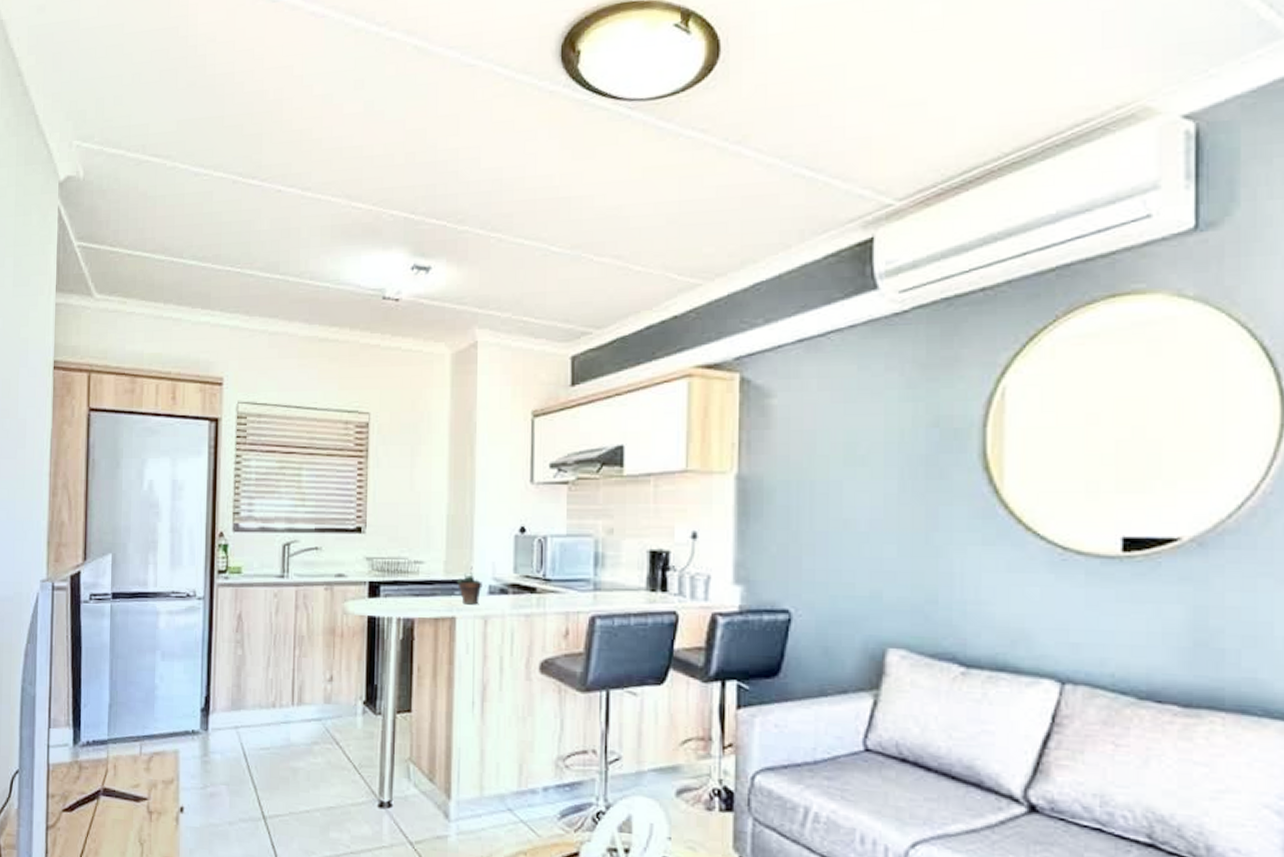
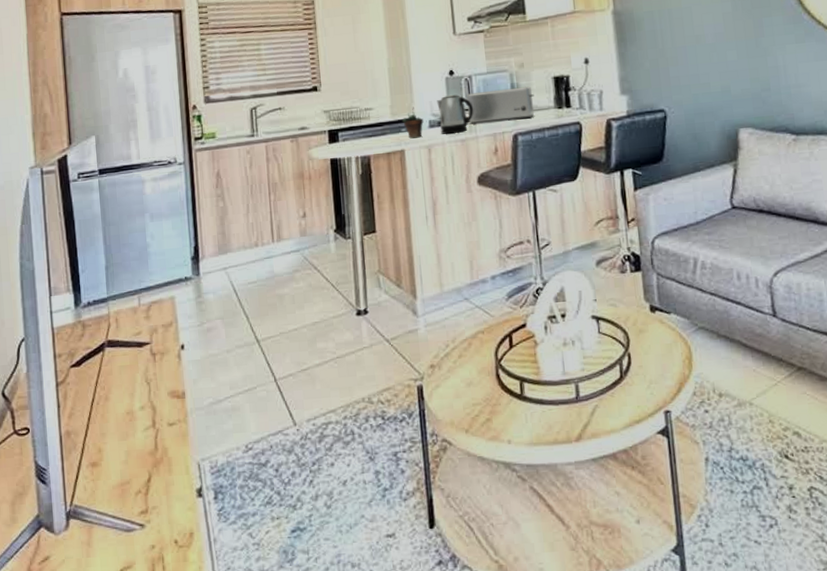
kettle: none [501,556,545,605] -> present [437,94,474,134]
toaster: none [538,557,622,600] -> present [467,86,535,126]

